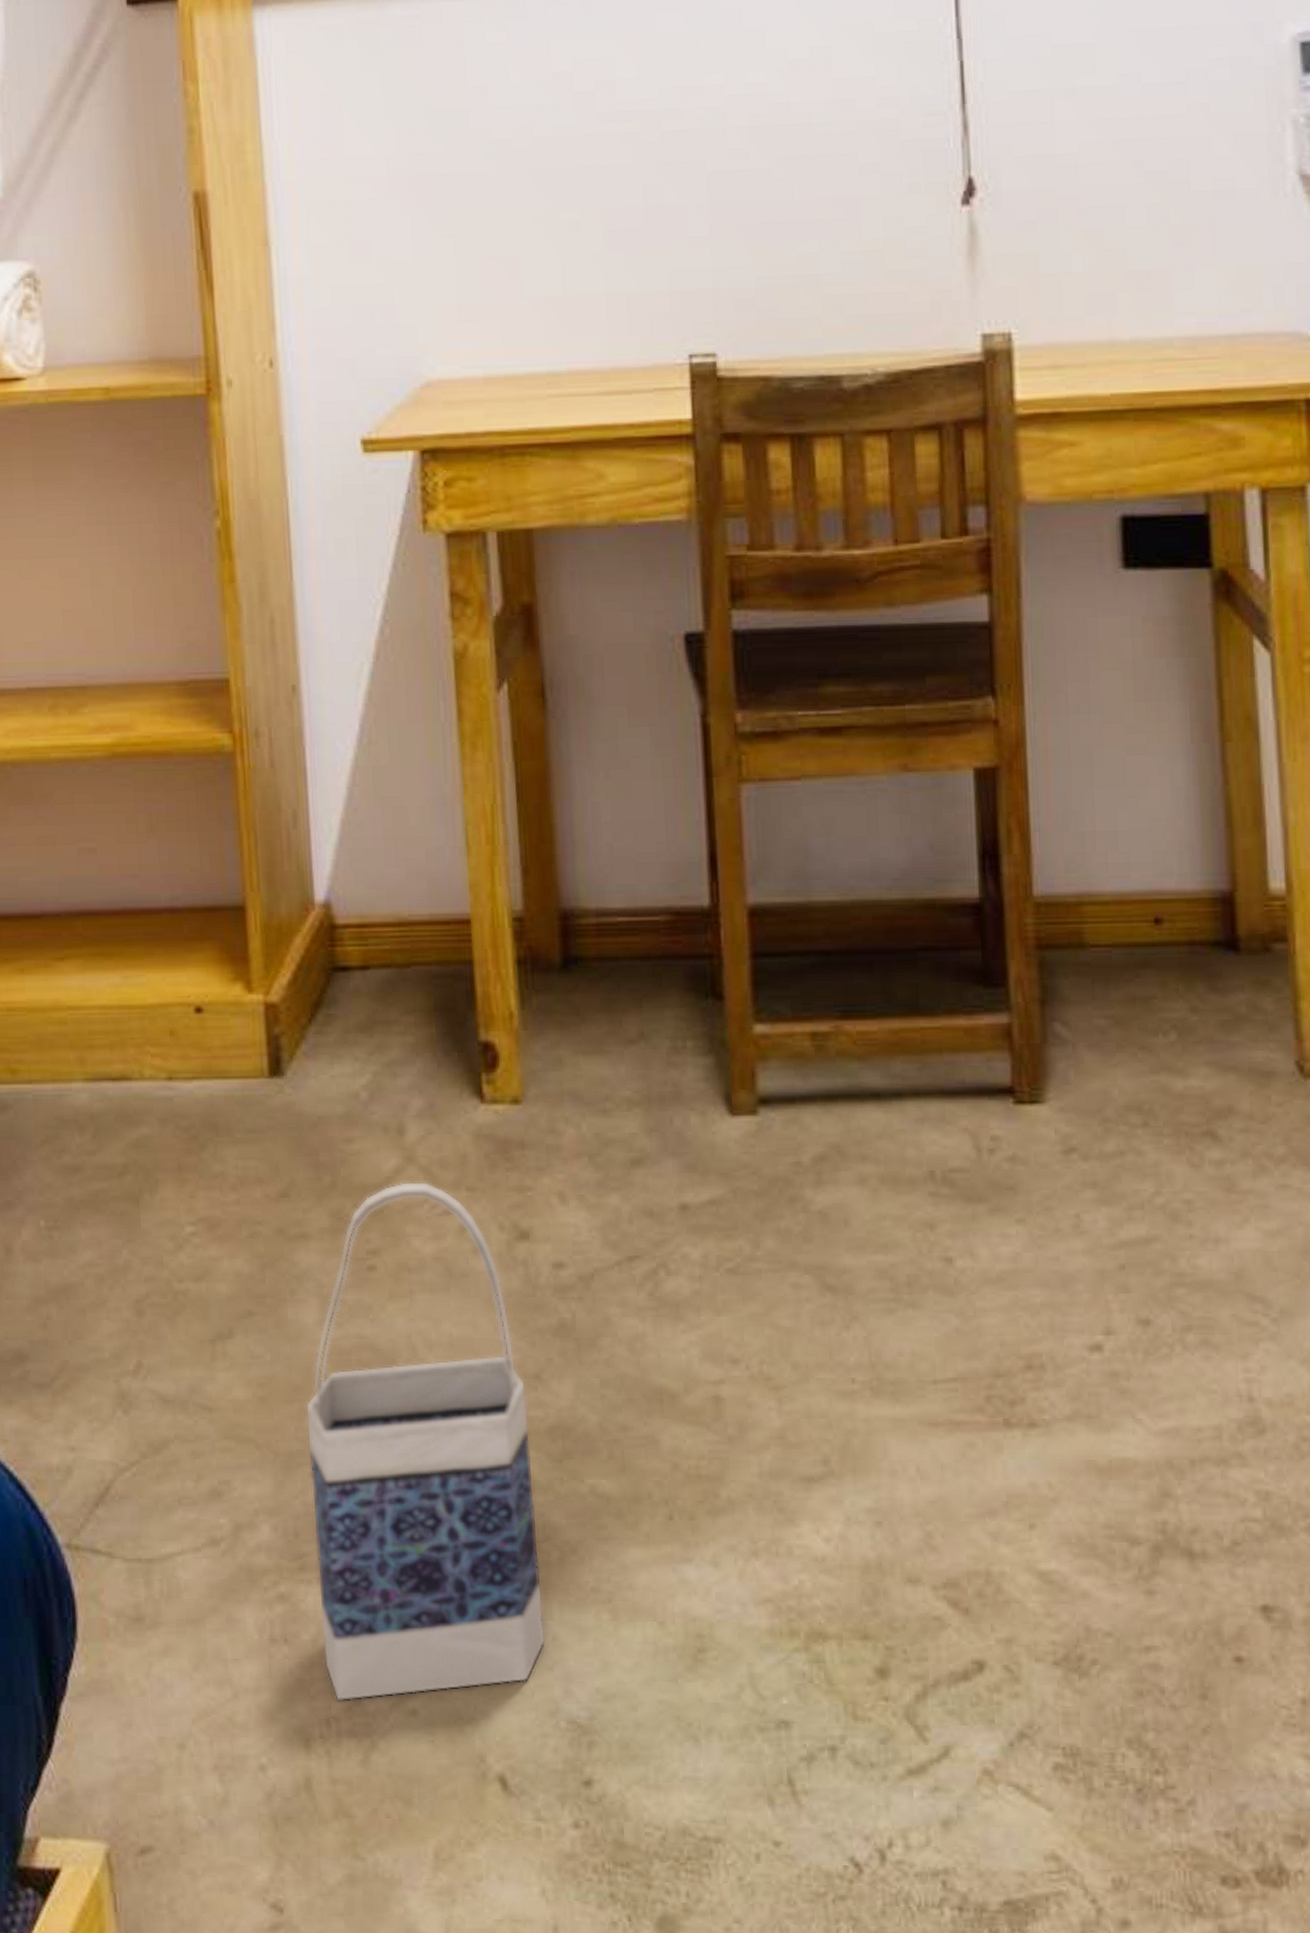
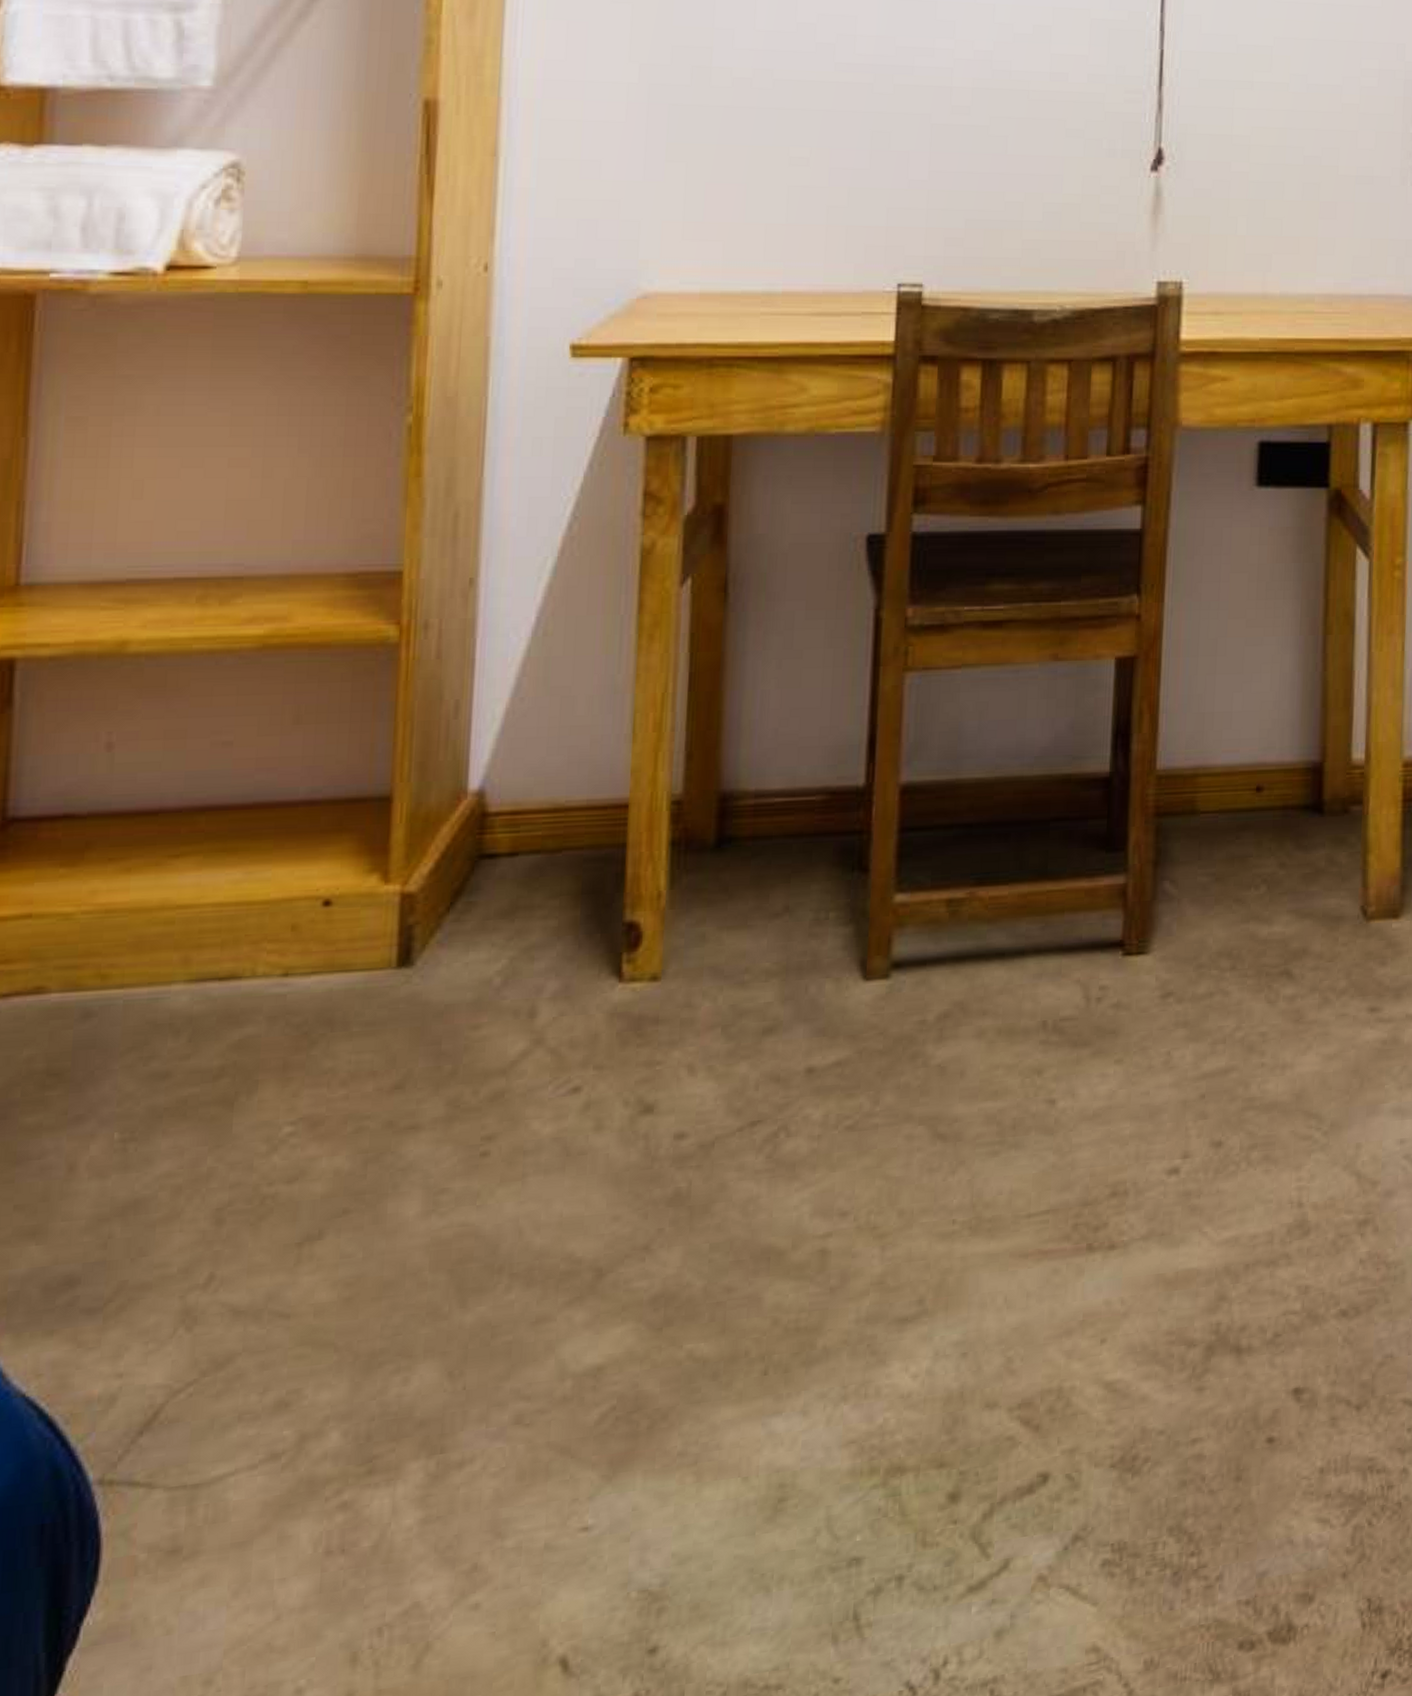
bag: present [305,1181,546,1702] -> none [383,1062,634,1607]

